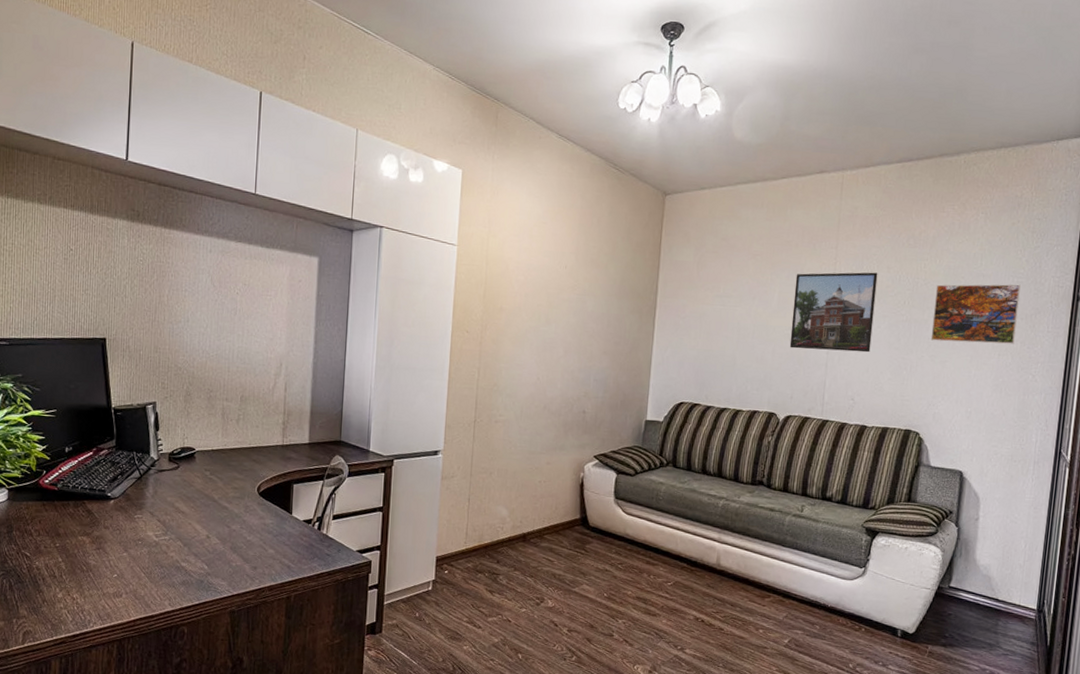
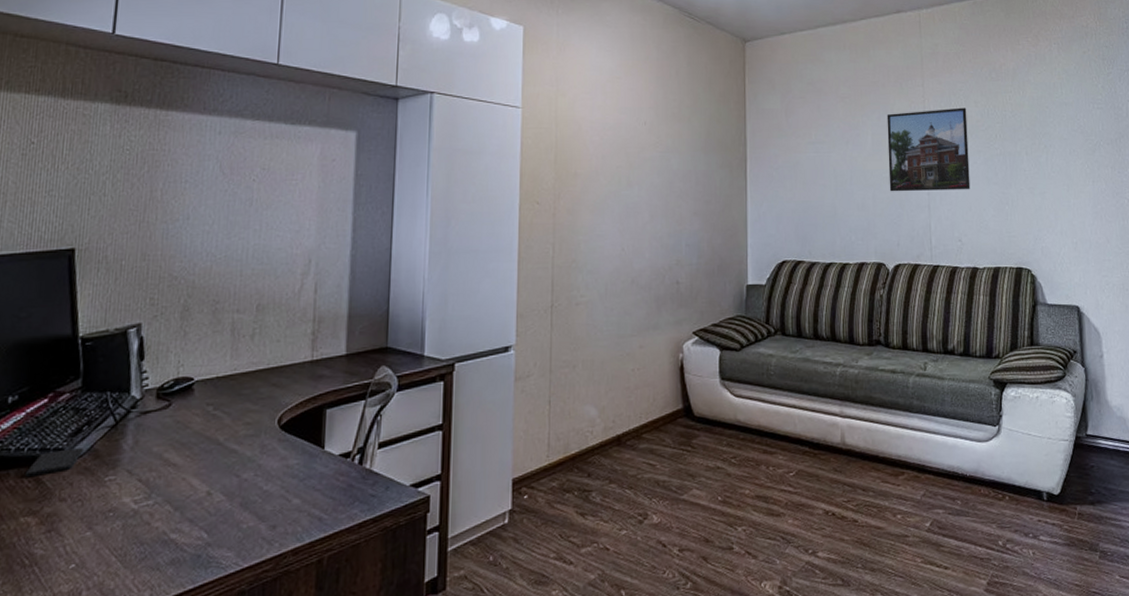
smartphone: none [79,491,119,509] -> present [24,448,83,478]
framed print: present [930,284,1021,344] -> none [1023,110,1105,173]

